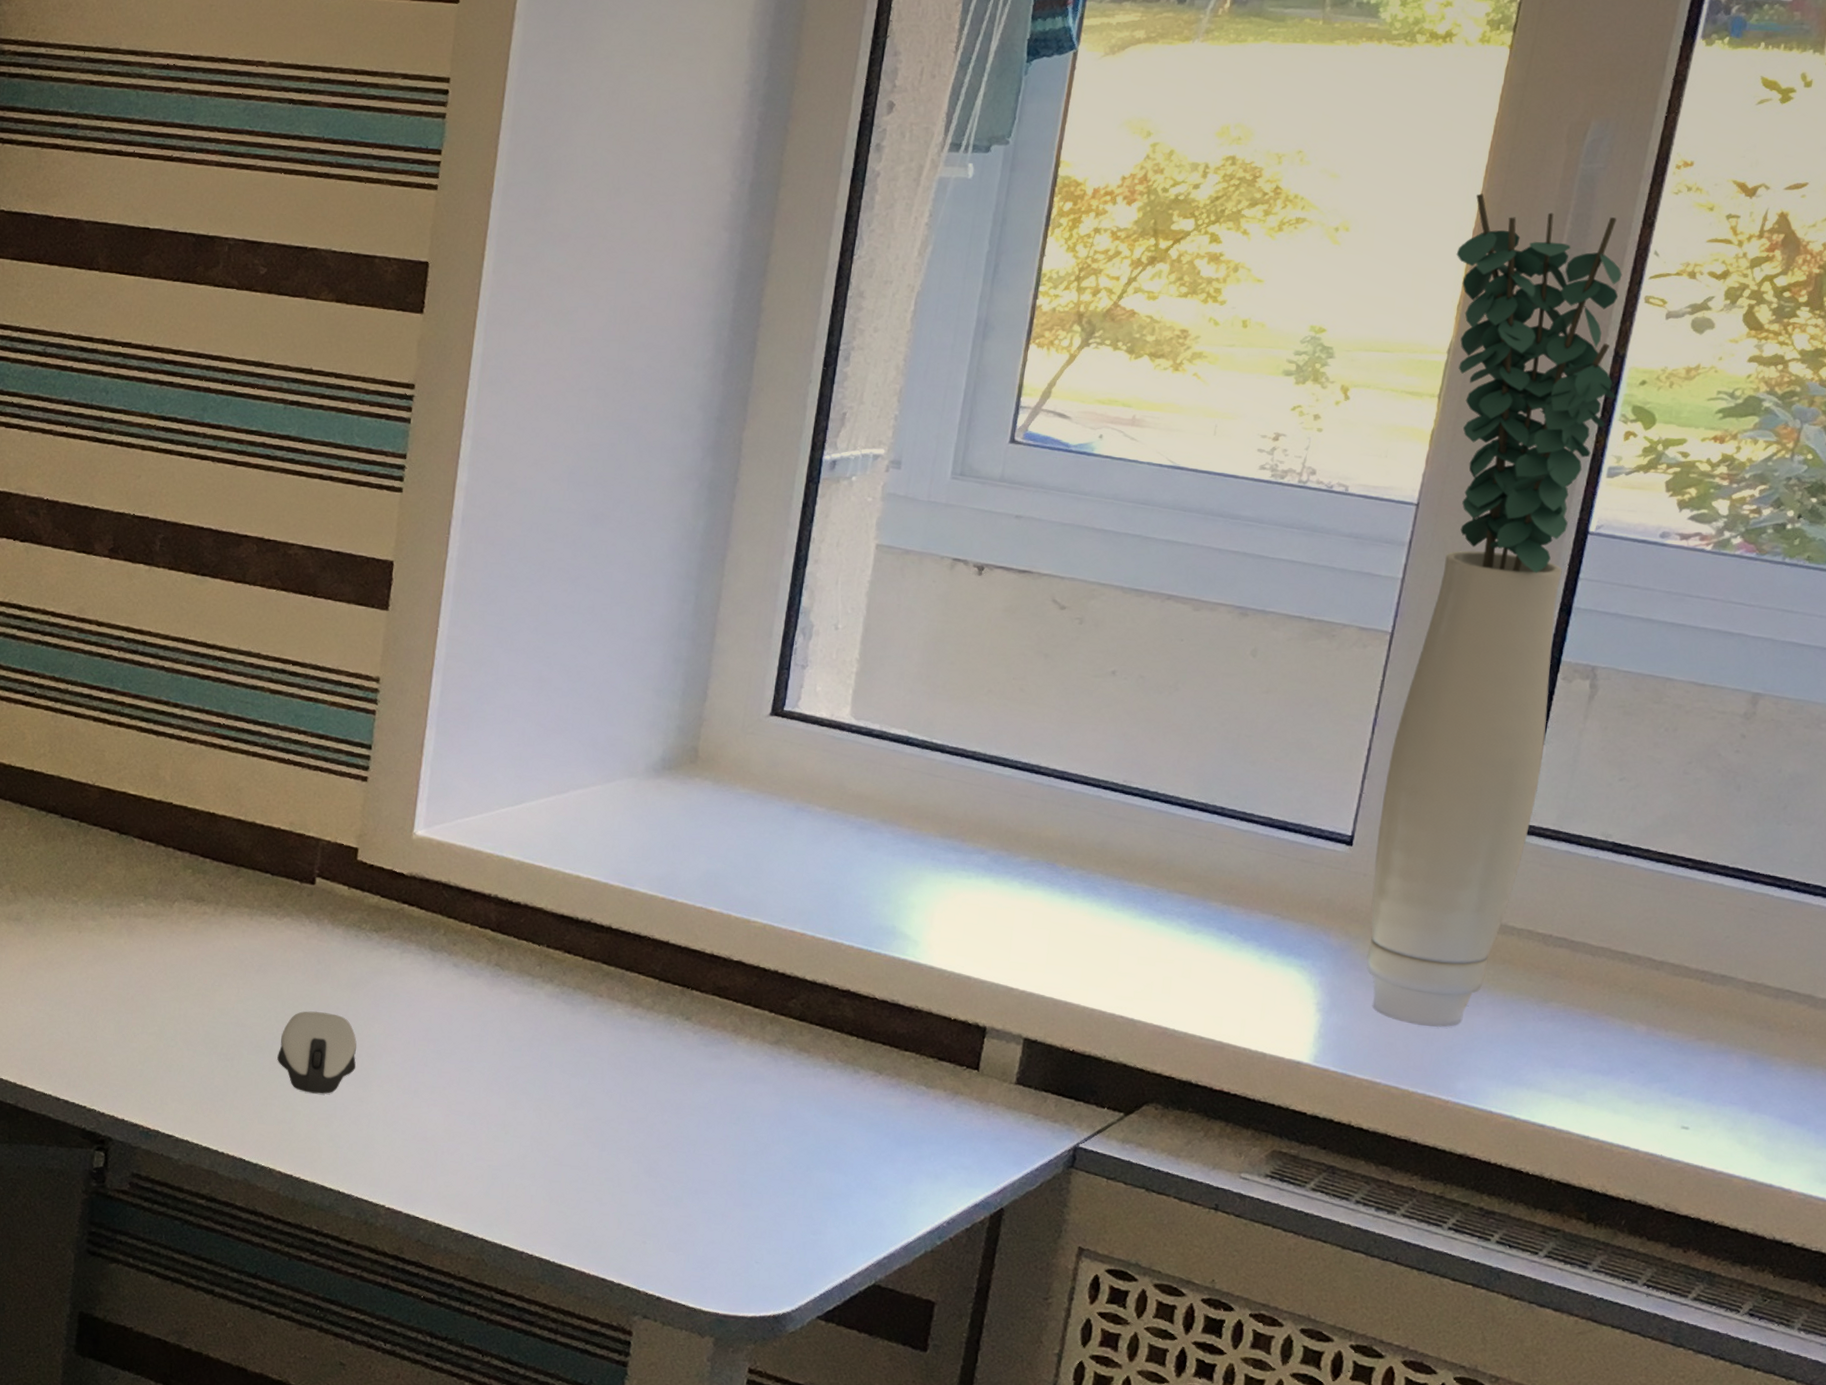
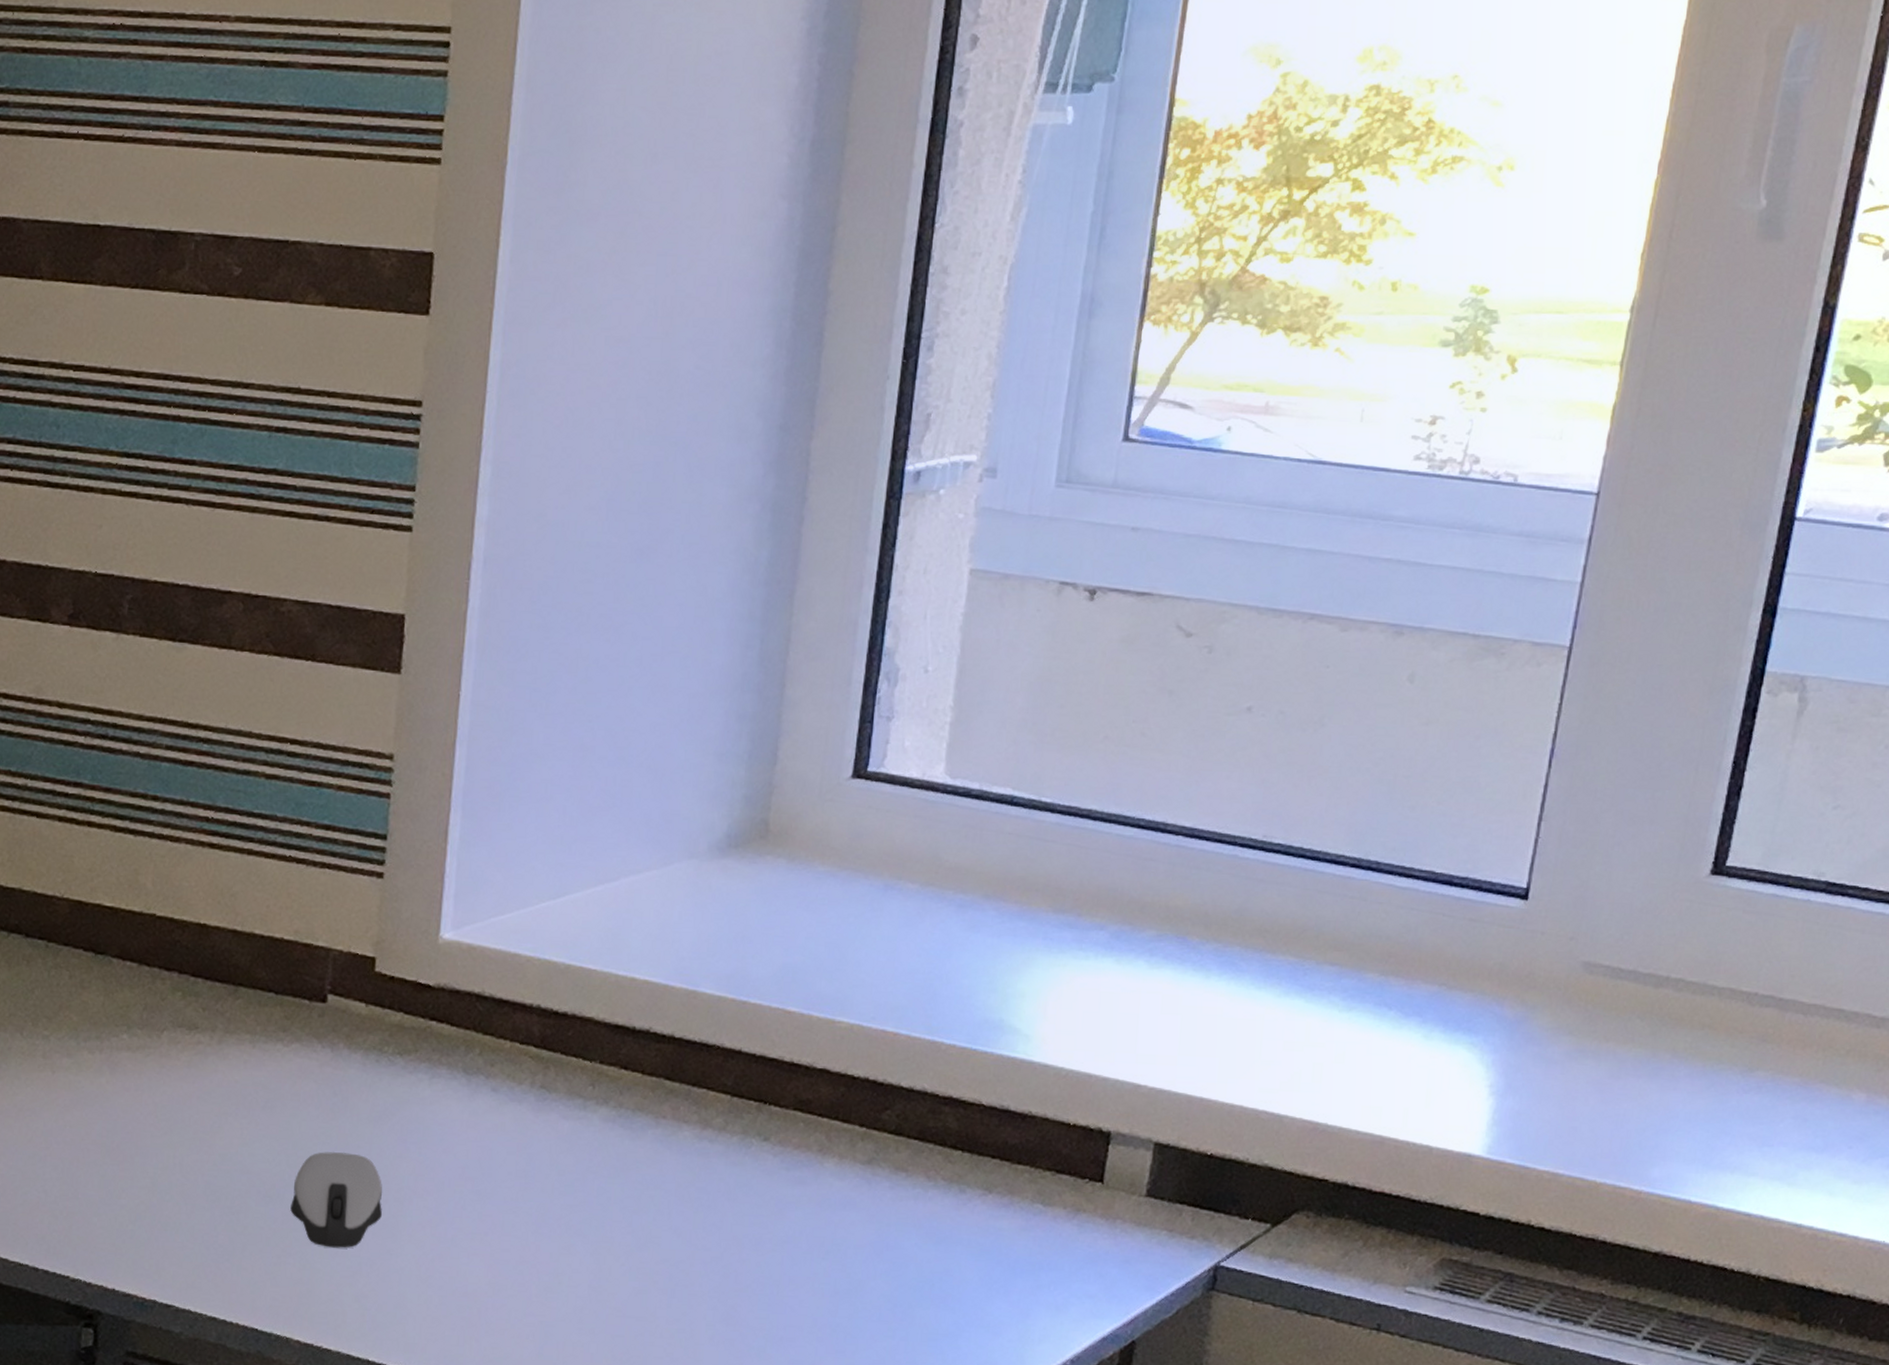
vase: present [1366,193,1622,1028] -> none [1546,118,1832,1107]

